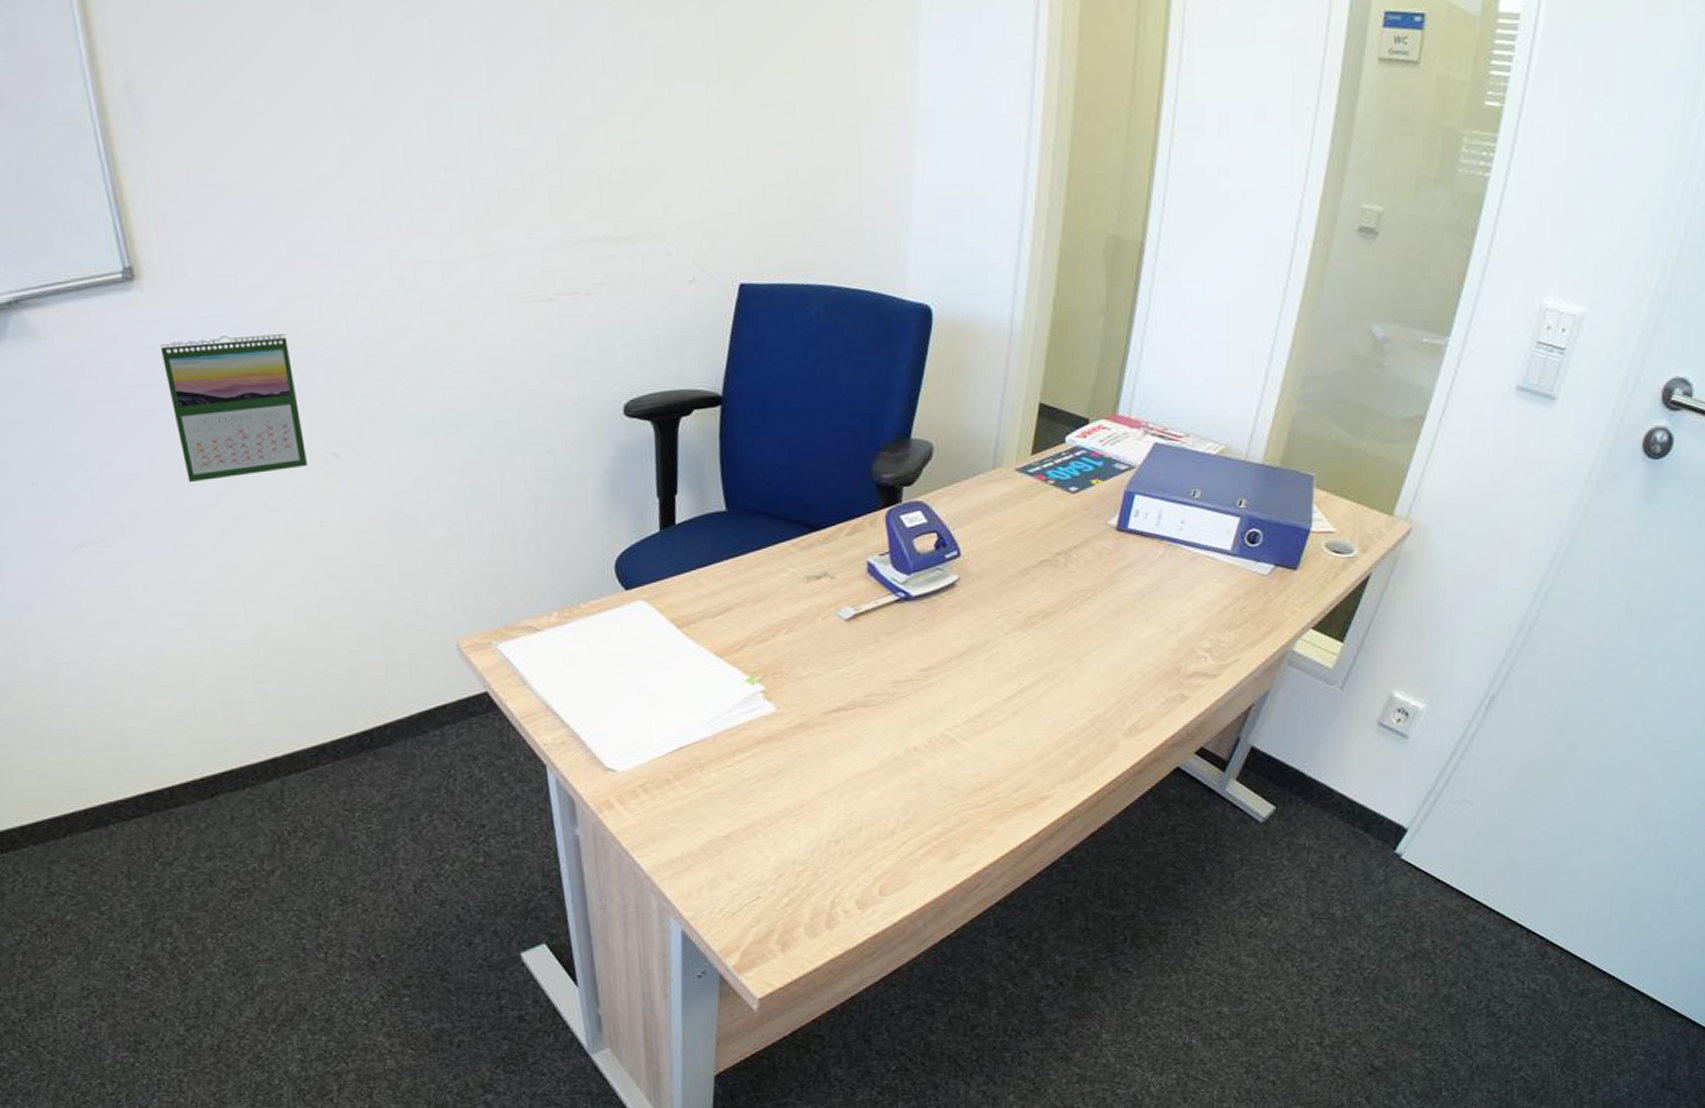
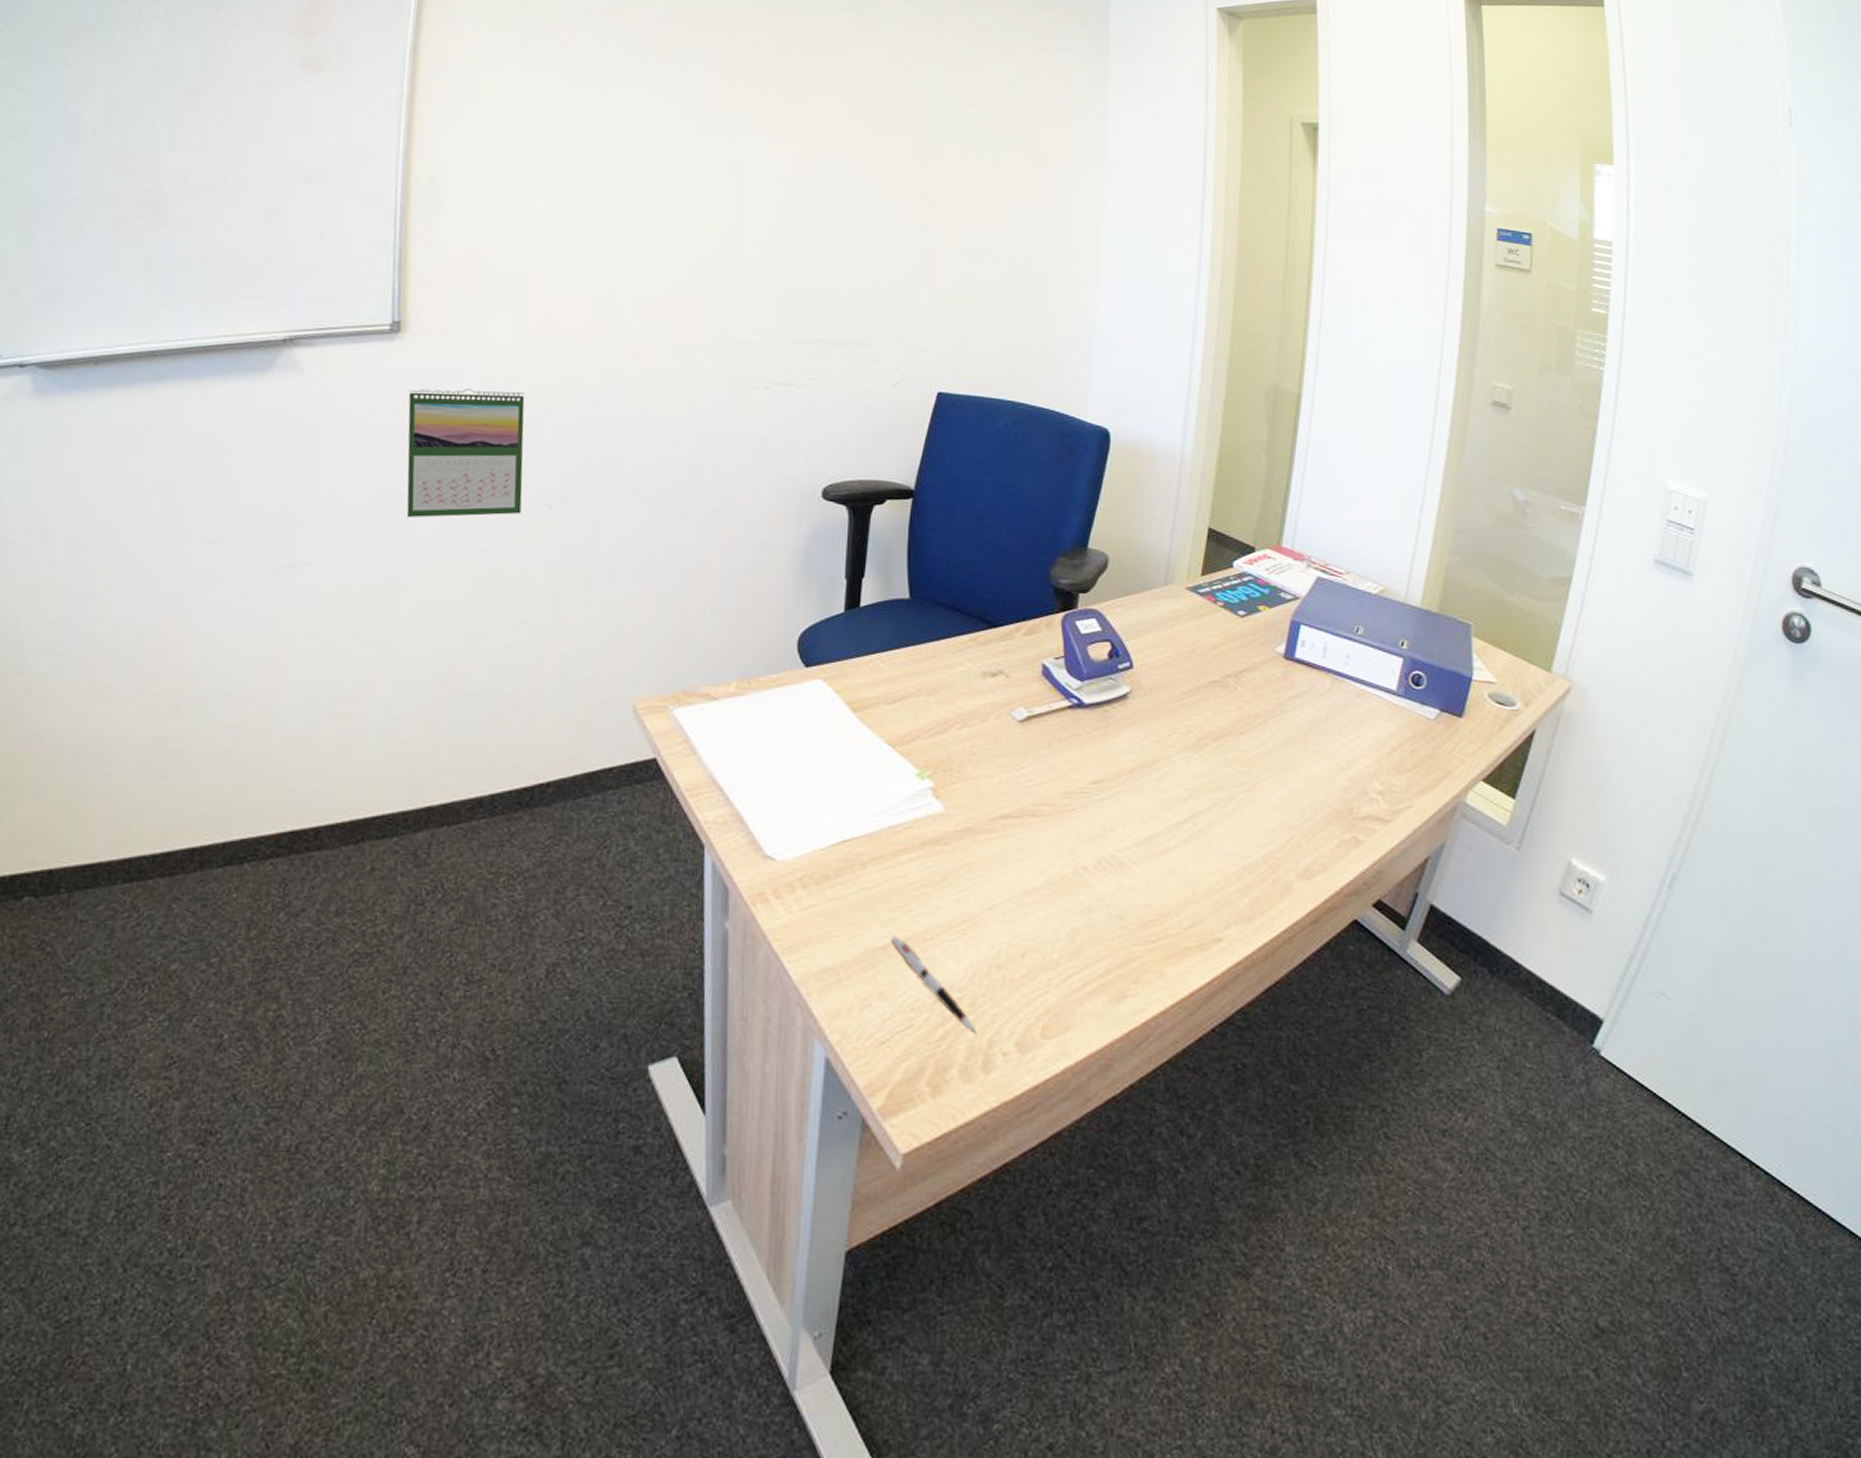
pen: none [734,824,819,900] -> present [892,935,976,1036]

